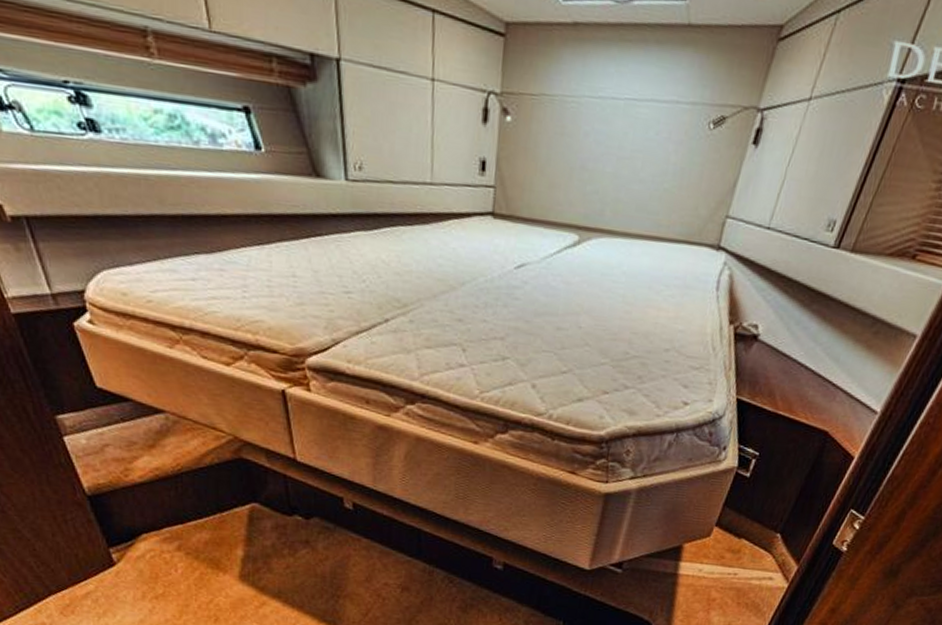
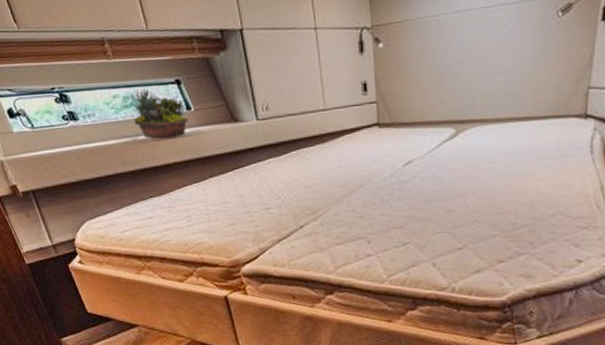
succulent planter: none [177,107,257,183] -> present [129,88,189,139]

